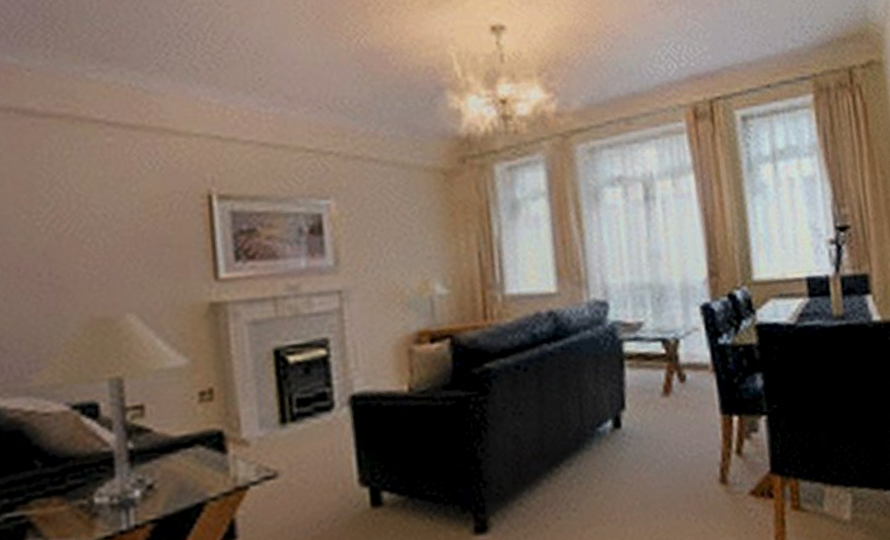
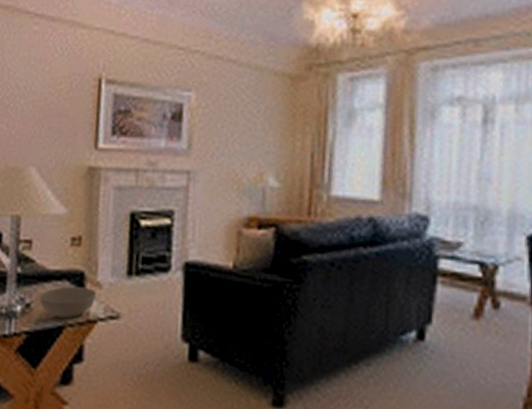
bowl: none [164,448,243,494] -> present [39,286,97,319]

